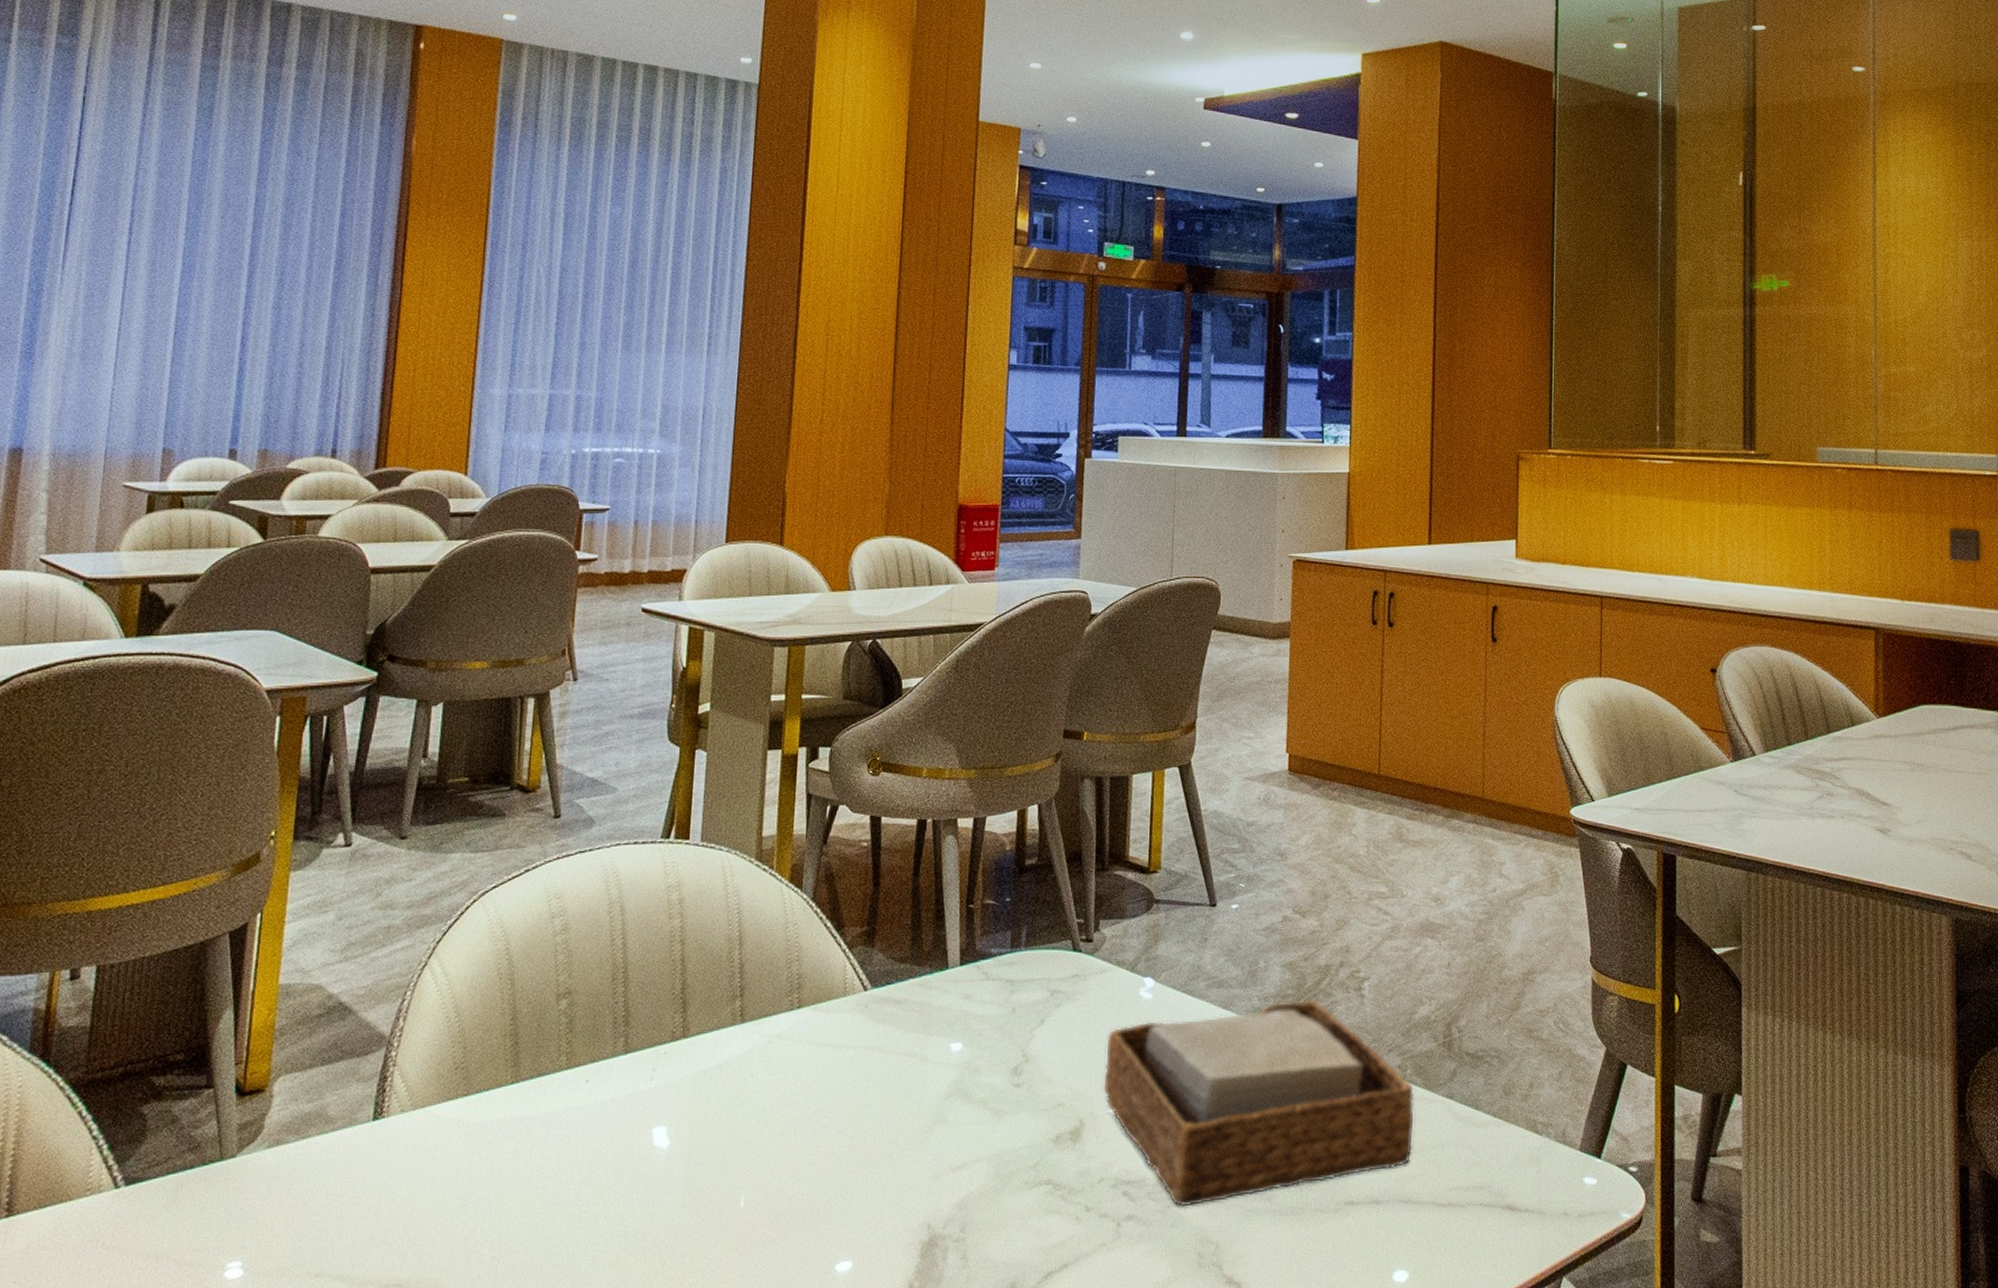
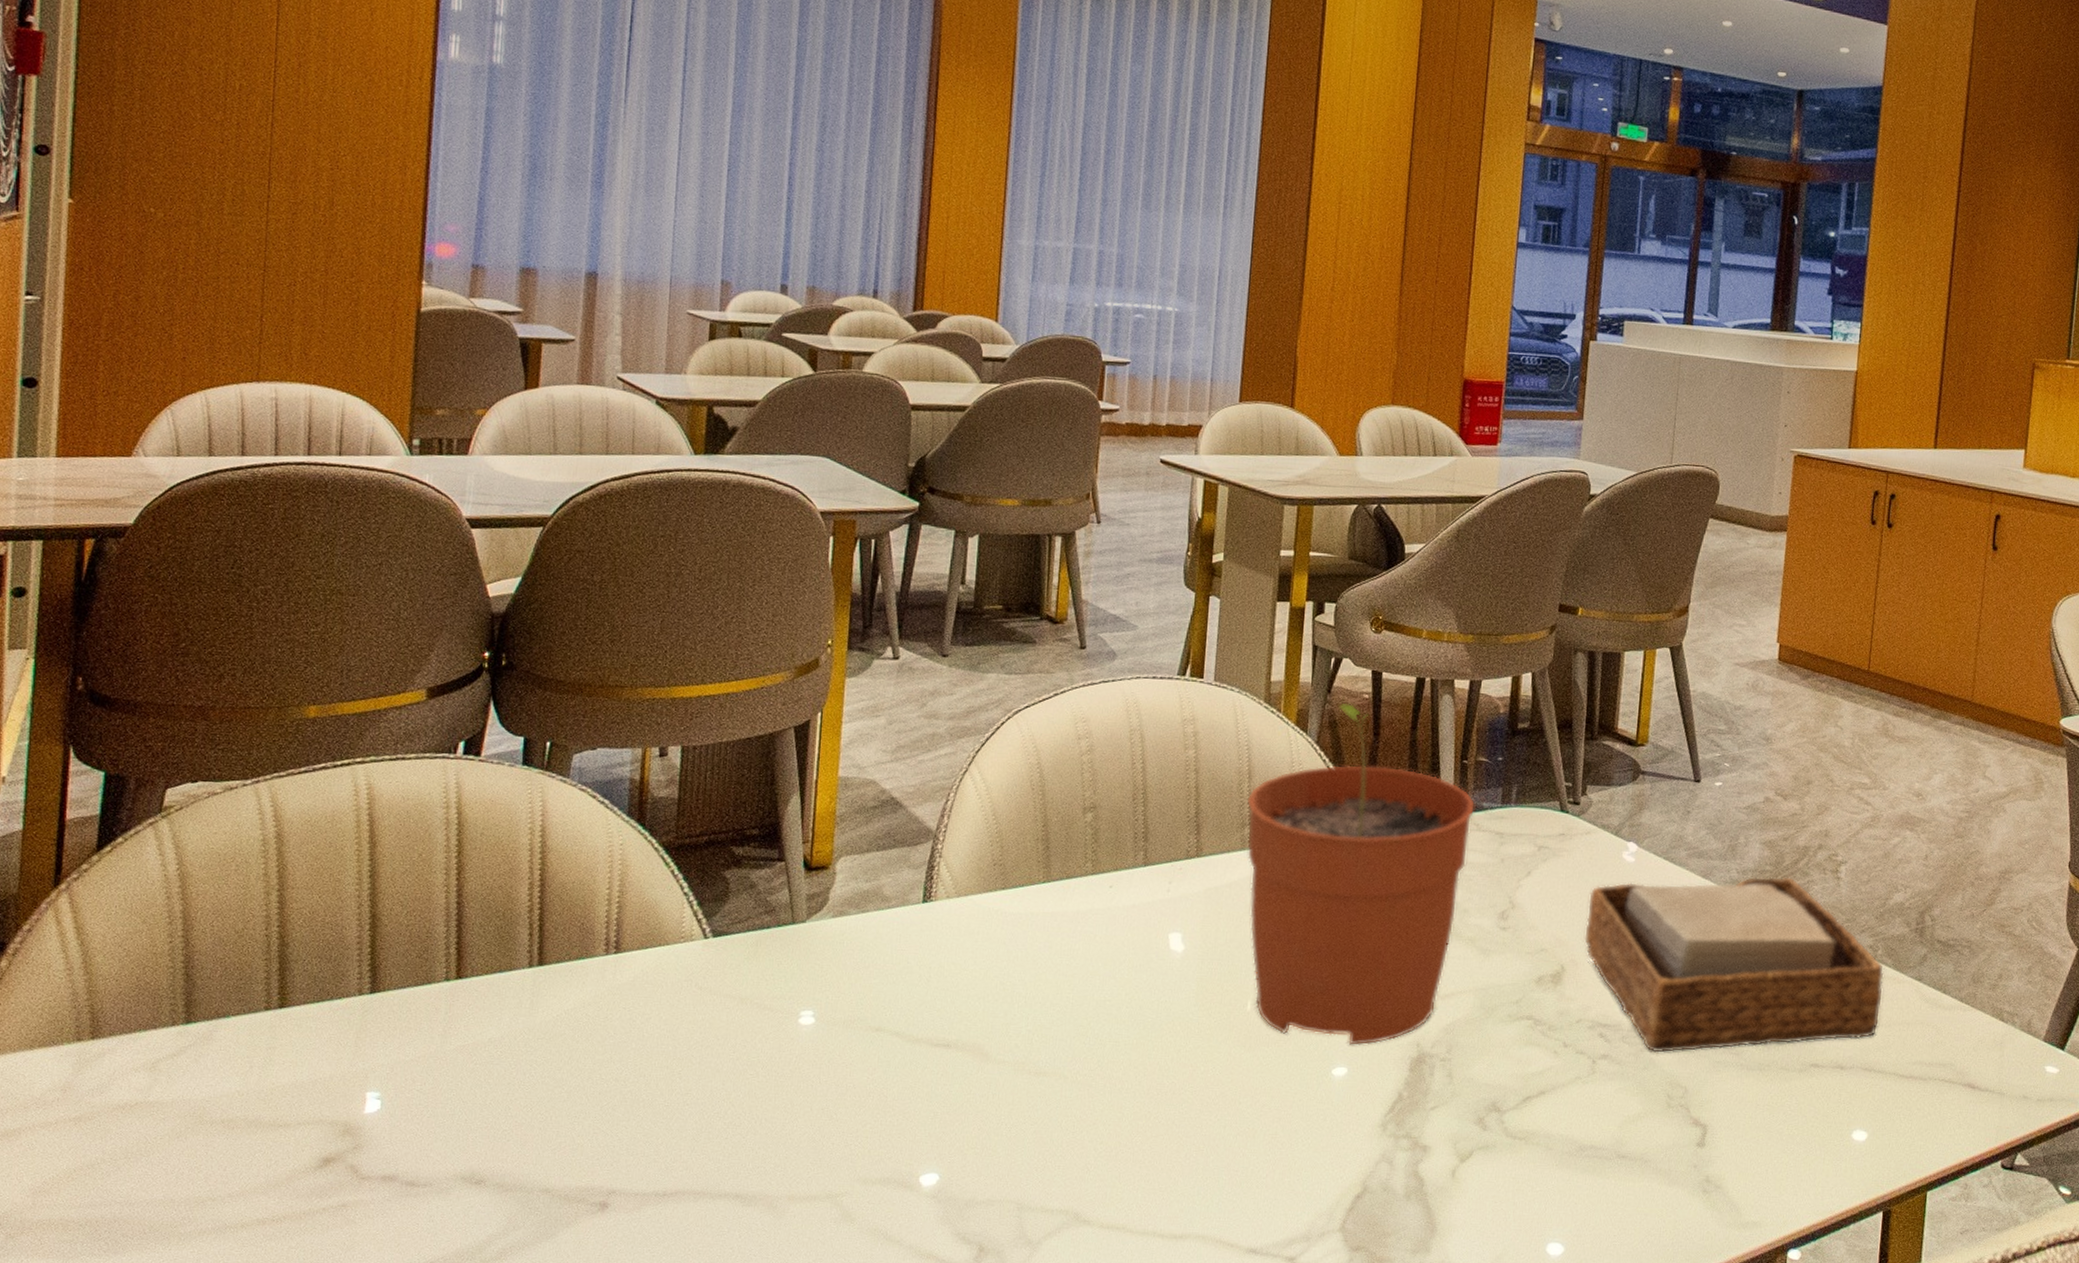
plant pot: none [737,853,983,1235] -> present [1246,702,1475,1046]

